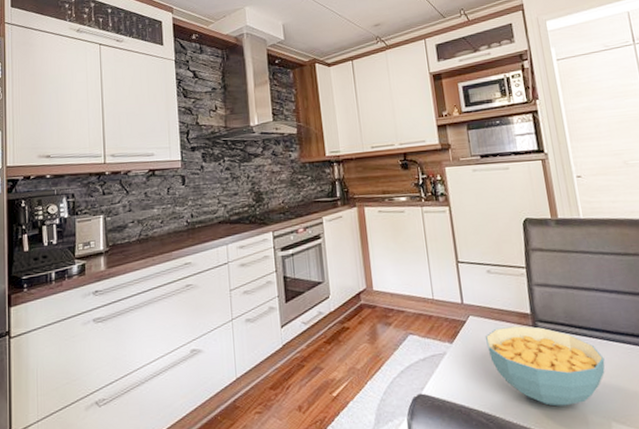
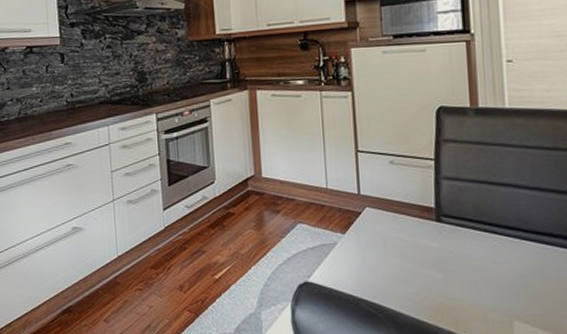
cereal bowl: present [484,326,605,407] -> none [381,220,515,302]

